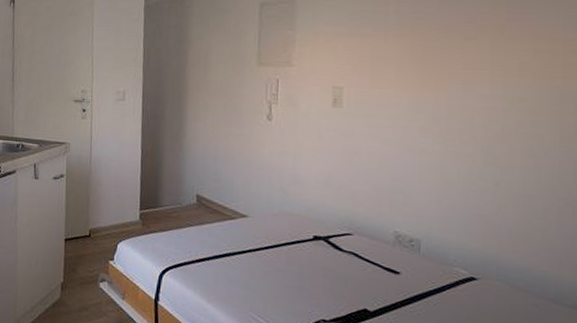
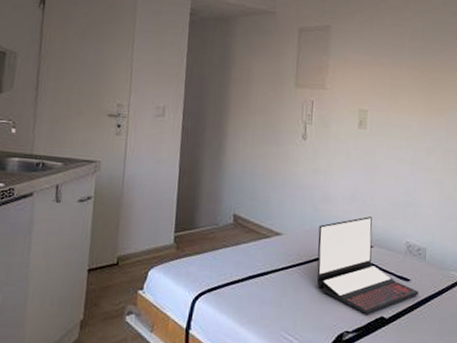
laptop: none [287,202,412,305] -> present [317,216,420,314]

